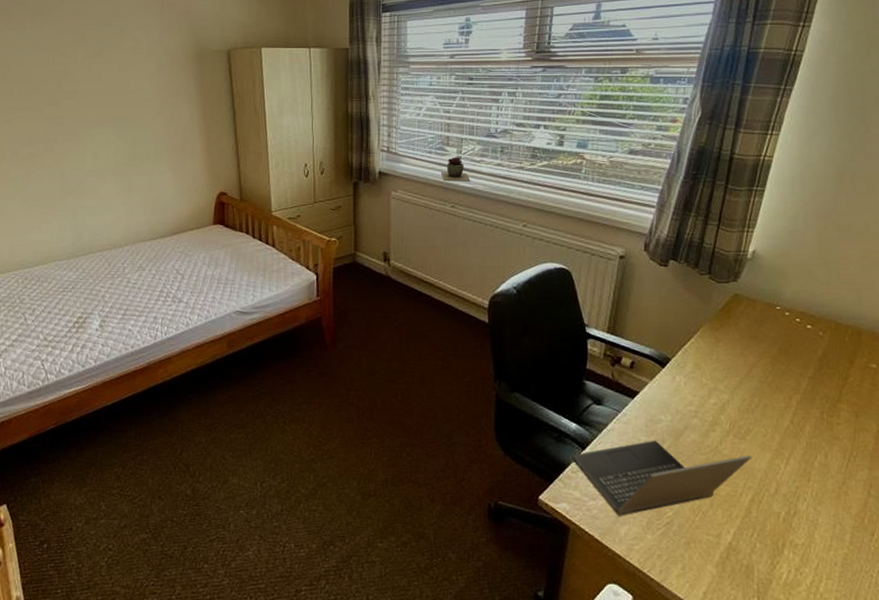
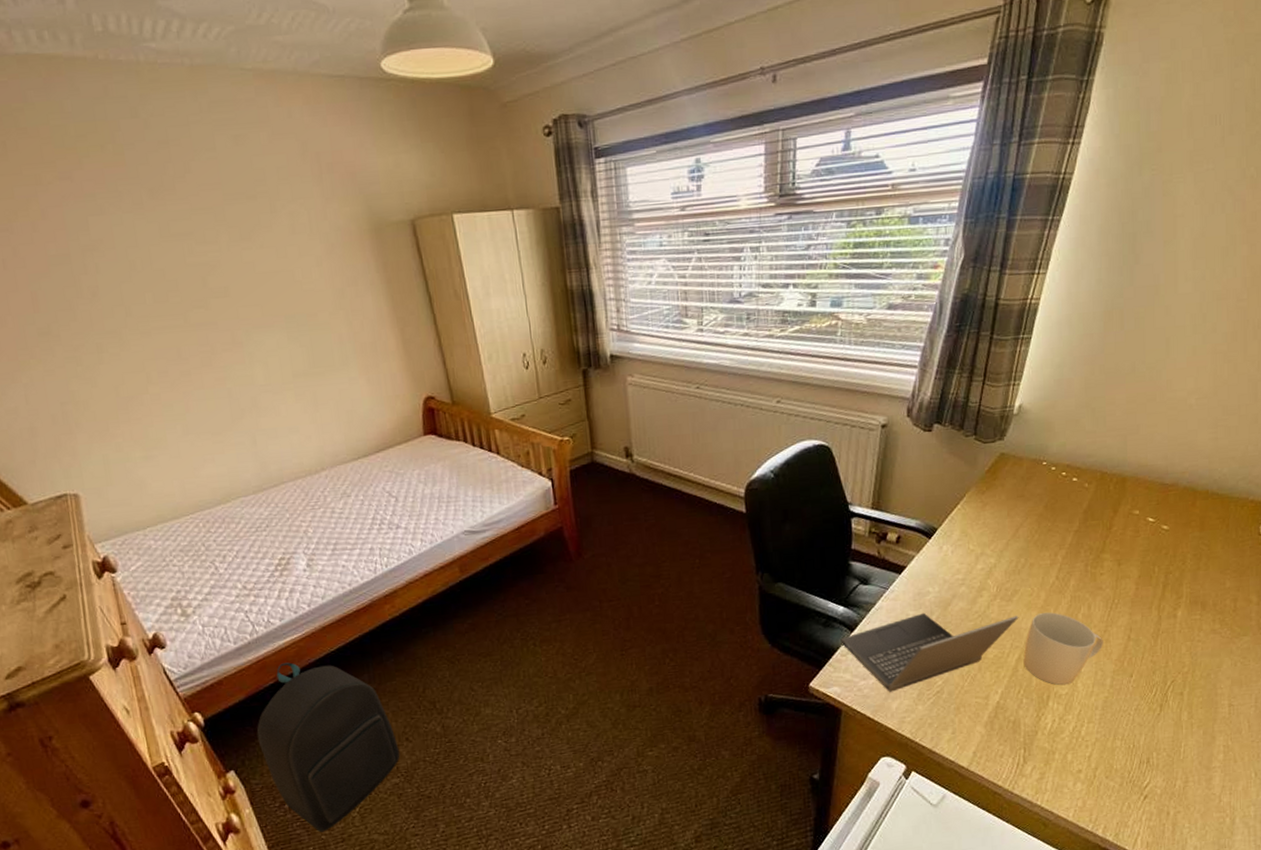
backpack: none [31,410,152,577] -> present [256,662,400,833]
succulent plant: present [440,157,471,182] -> none [680,330,716,360]
mug: none [757,456,842,535] -> present [1023,612,1104,686]

